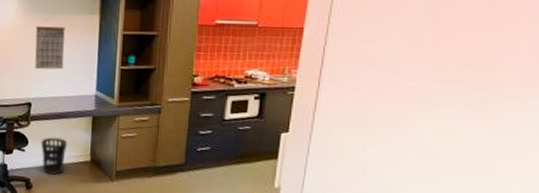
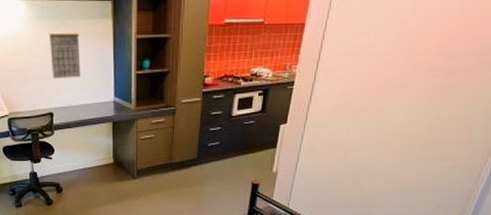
wastebasket: present [40,137,68,175] -> none [66,144,92,179]

